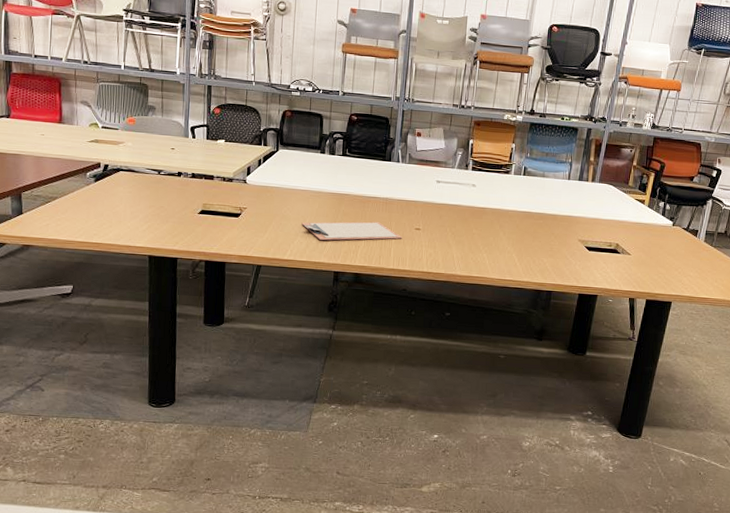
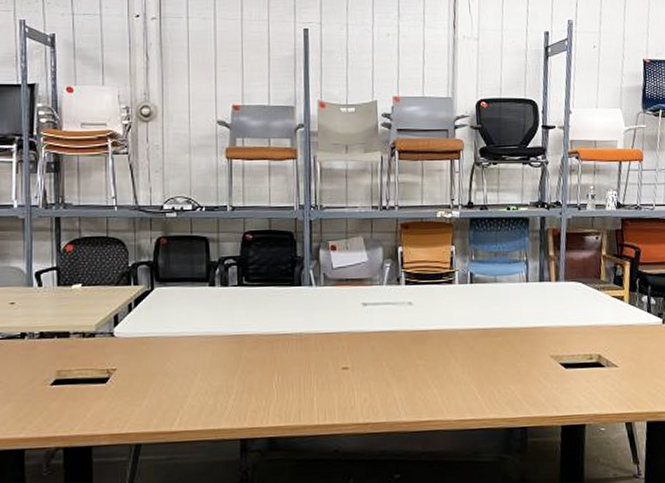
clipboard: present [301,221,402,241] -> none [191,366,326,401]

